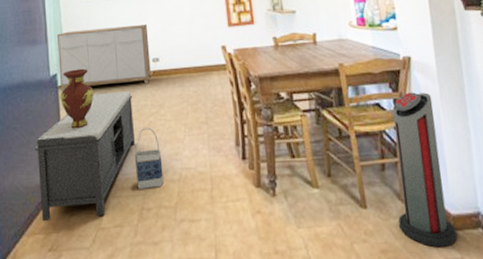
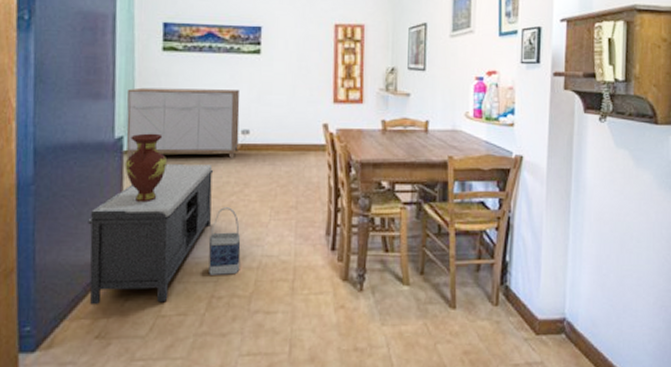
air purifier: present [393,92,458,248] -> none [486,193,541,351]

